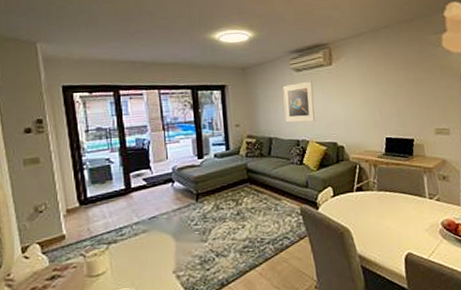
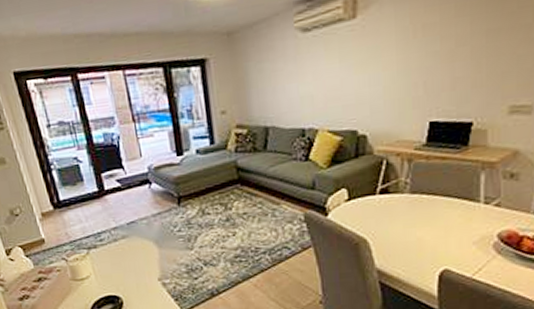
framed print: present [282,81,315,123] -> none [283,44,328,106]

